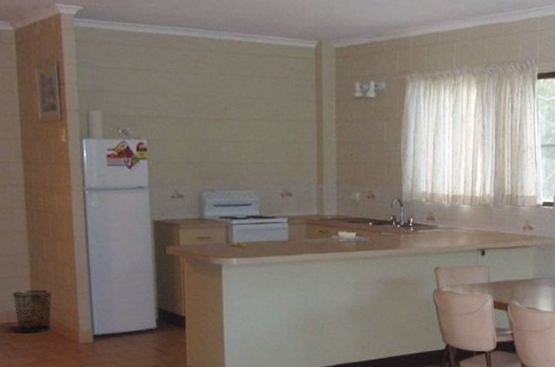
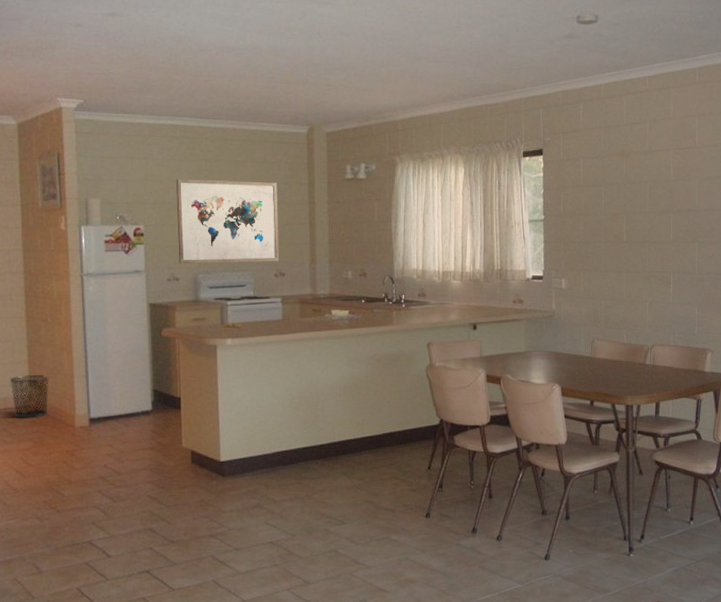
wall art: none [179,92,286,181] -> present [176,179,280,264]

